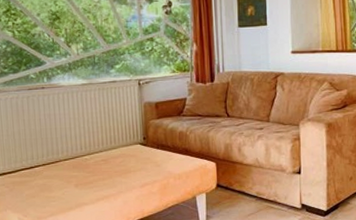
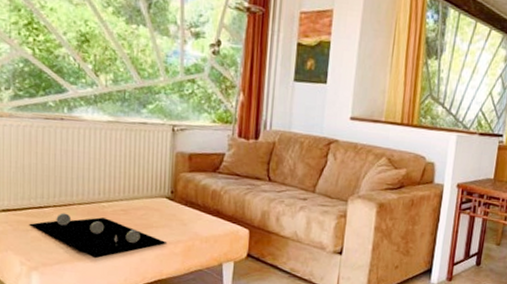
decorative tray: none [23,169,145,207] -> present [29,213,168,259]

